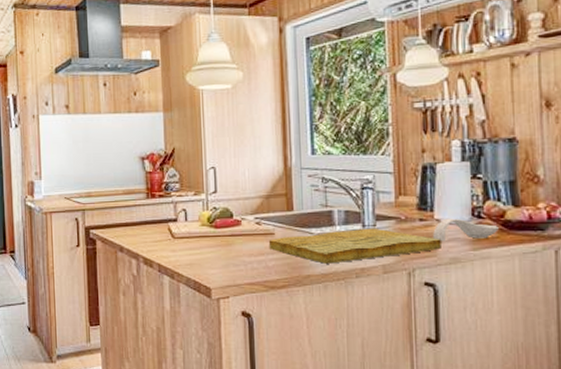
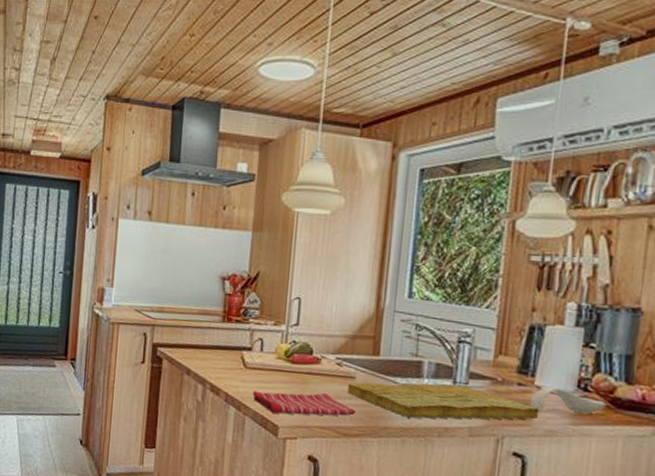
dish towel: none [183,252,279,278] -> present [252,390,356,416]

